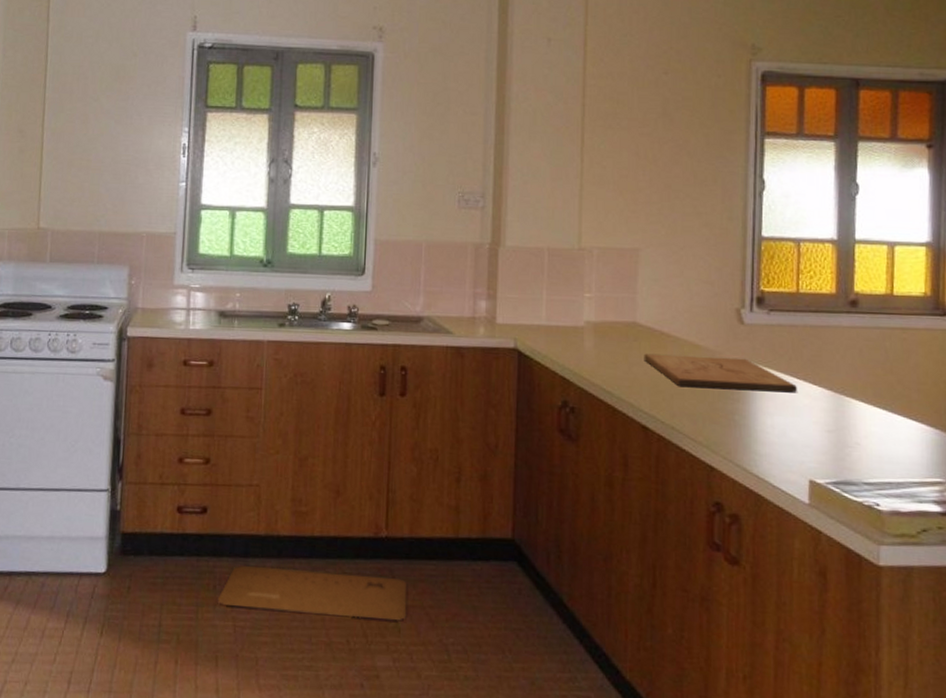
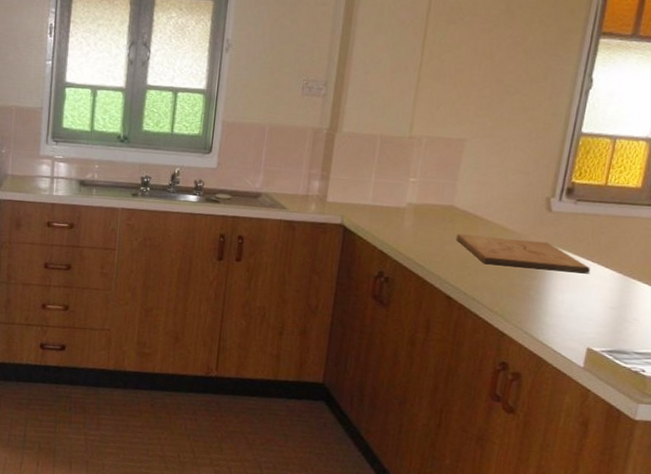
doormat: present [217,566,408,620] -> none [72,393,231,442]

